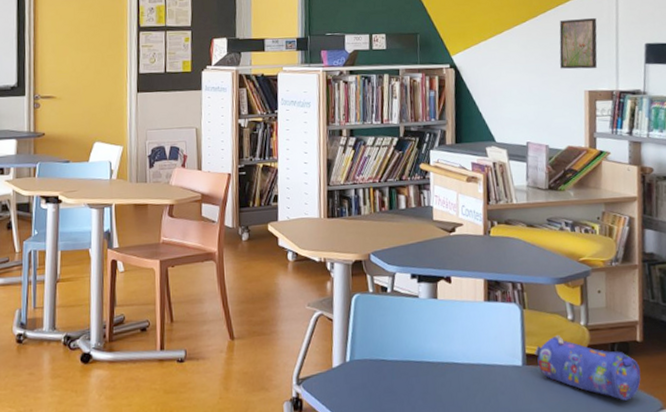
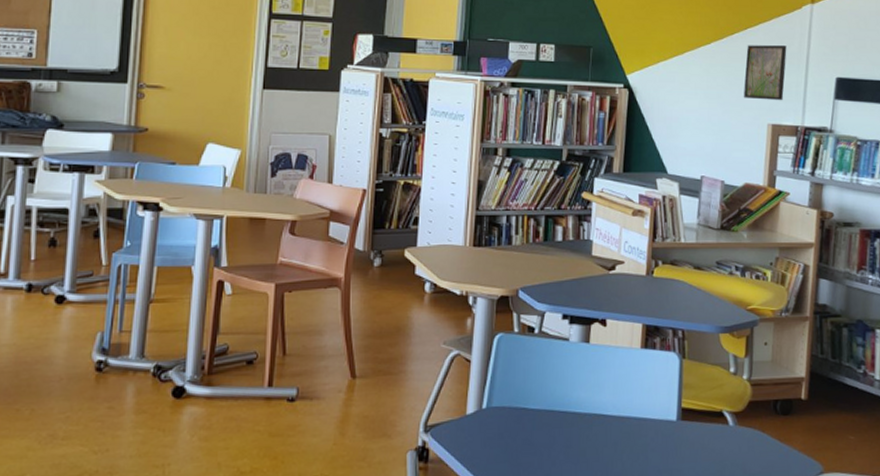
pencil case: present [534,335,641,401] -> none [691,389,803,463]

